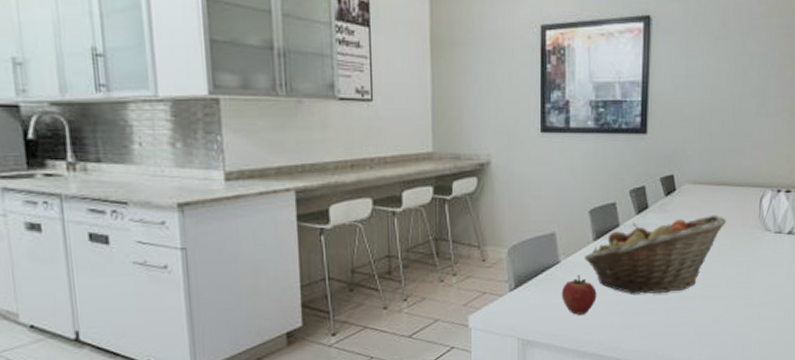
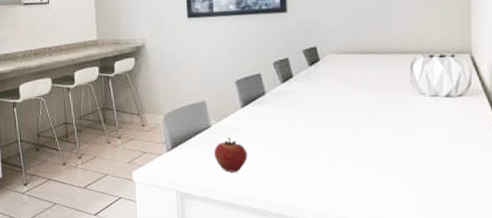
fruit basket: present [584,214,727,294] -> none [233,81,376,155]

